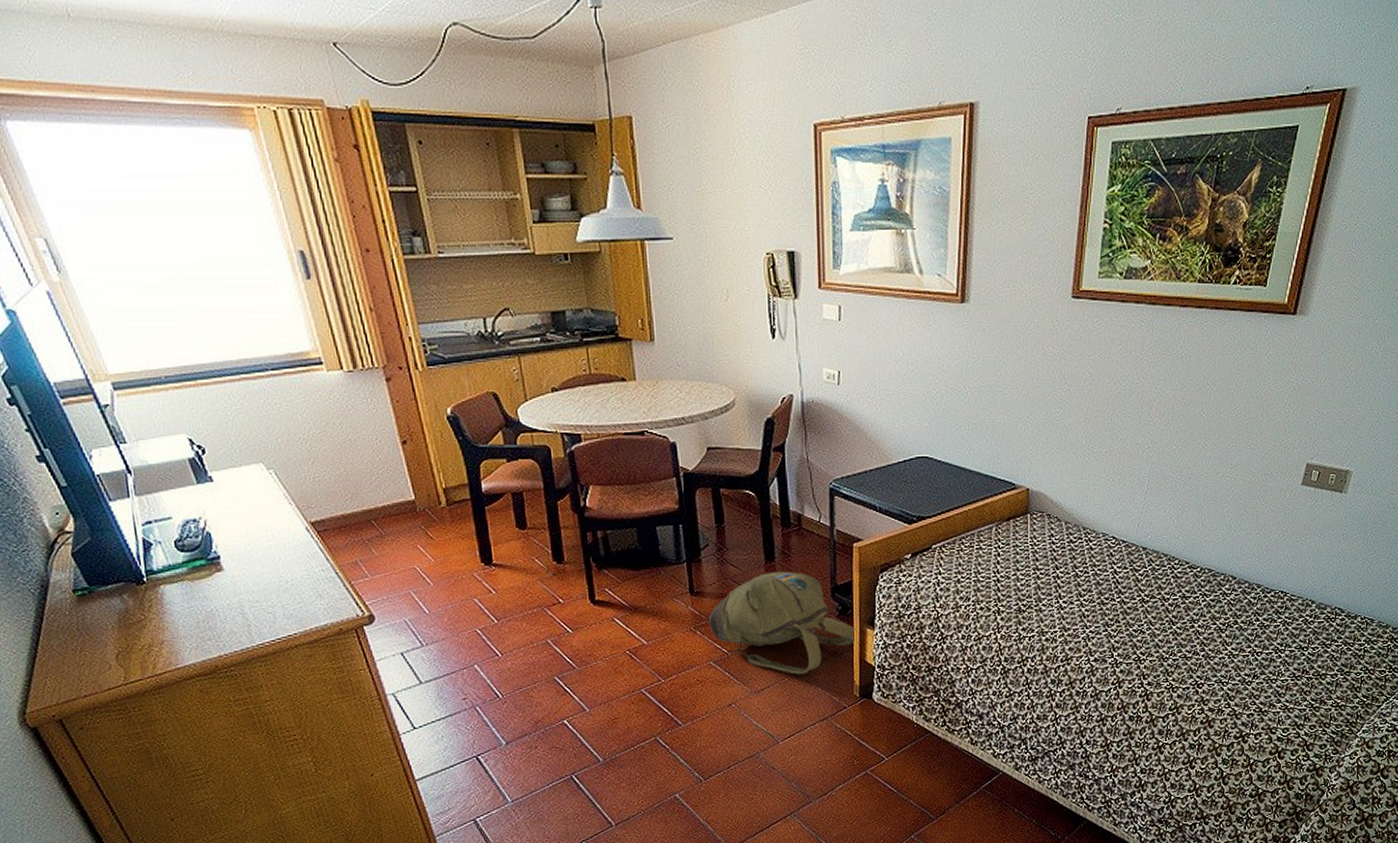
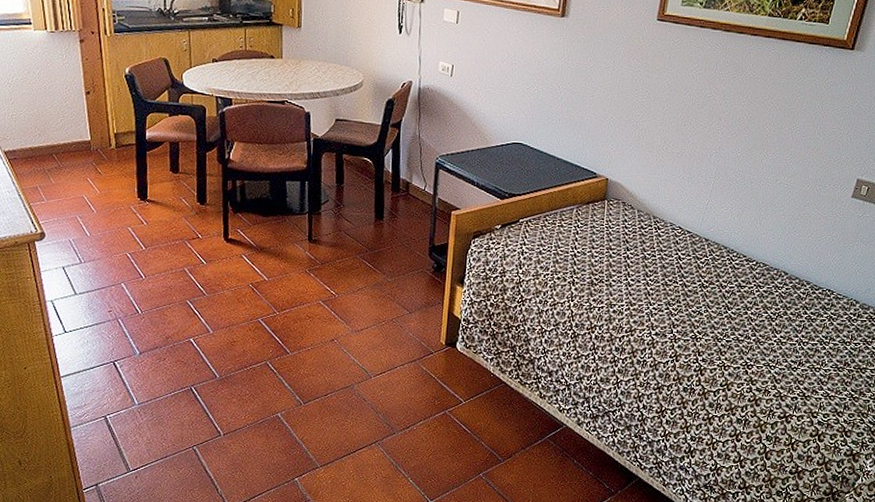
backpack: present [708,571,856,674] -> none [321,229,447,320]

